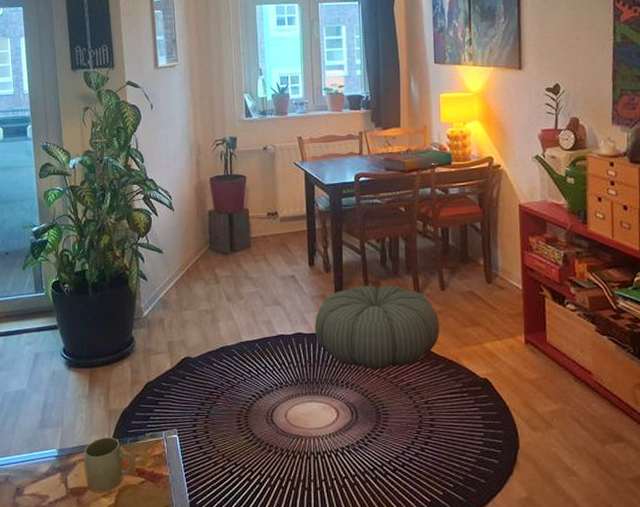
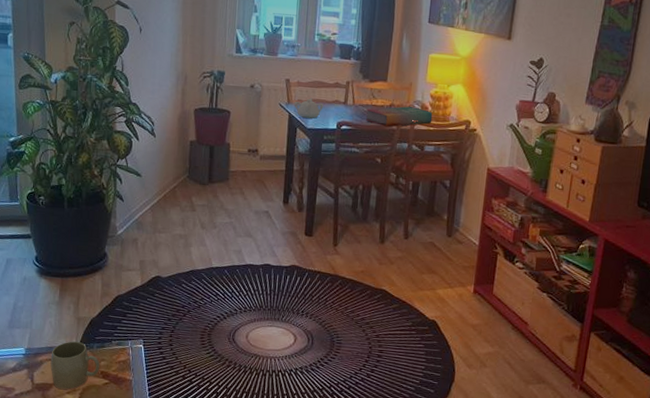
teapot: none [308,152,339,174] -> present [294,97,324,119]
pouf: present [315,285,440,369] -> none [282,226,399,304]

